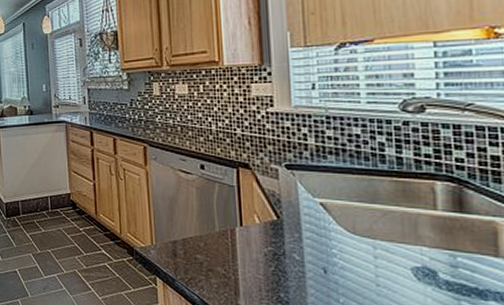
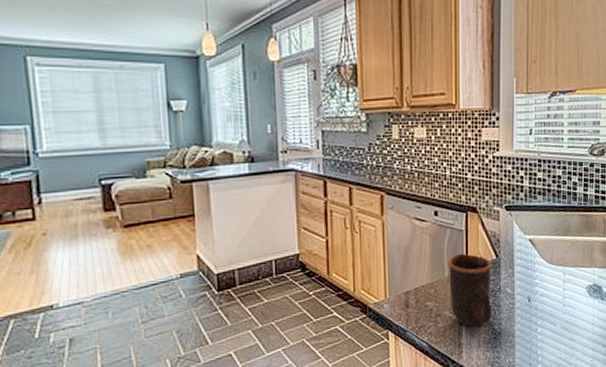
mug: none [218,209,275,290] -> present [448,253,492,327]

